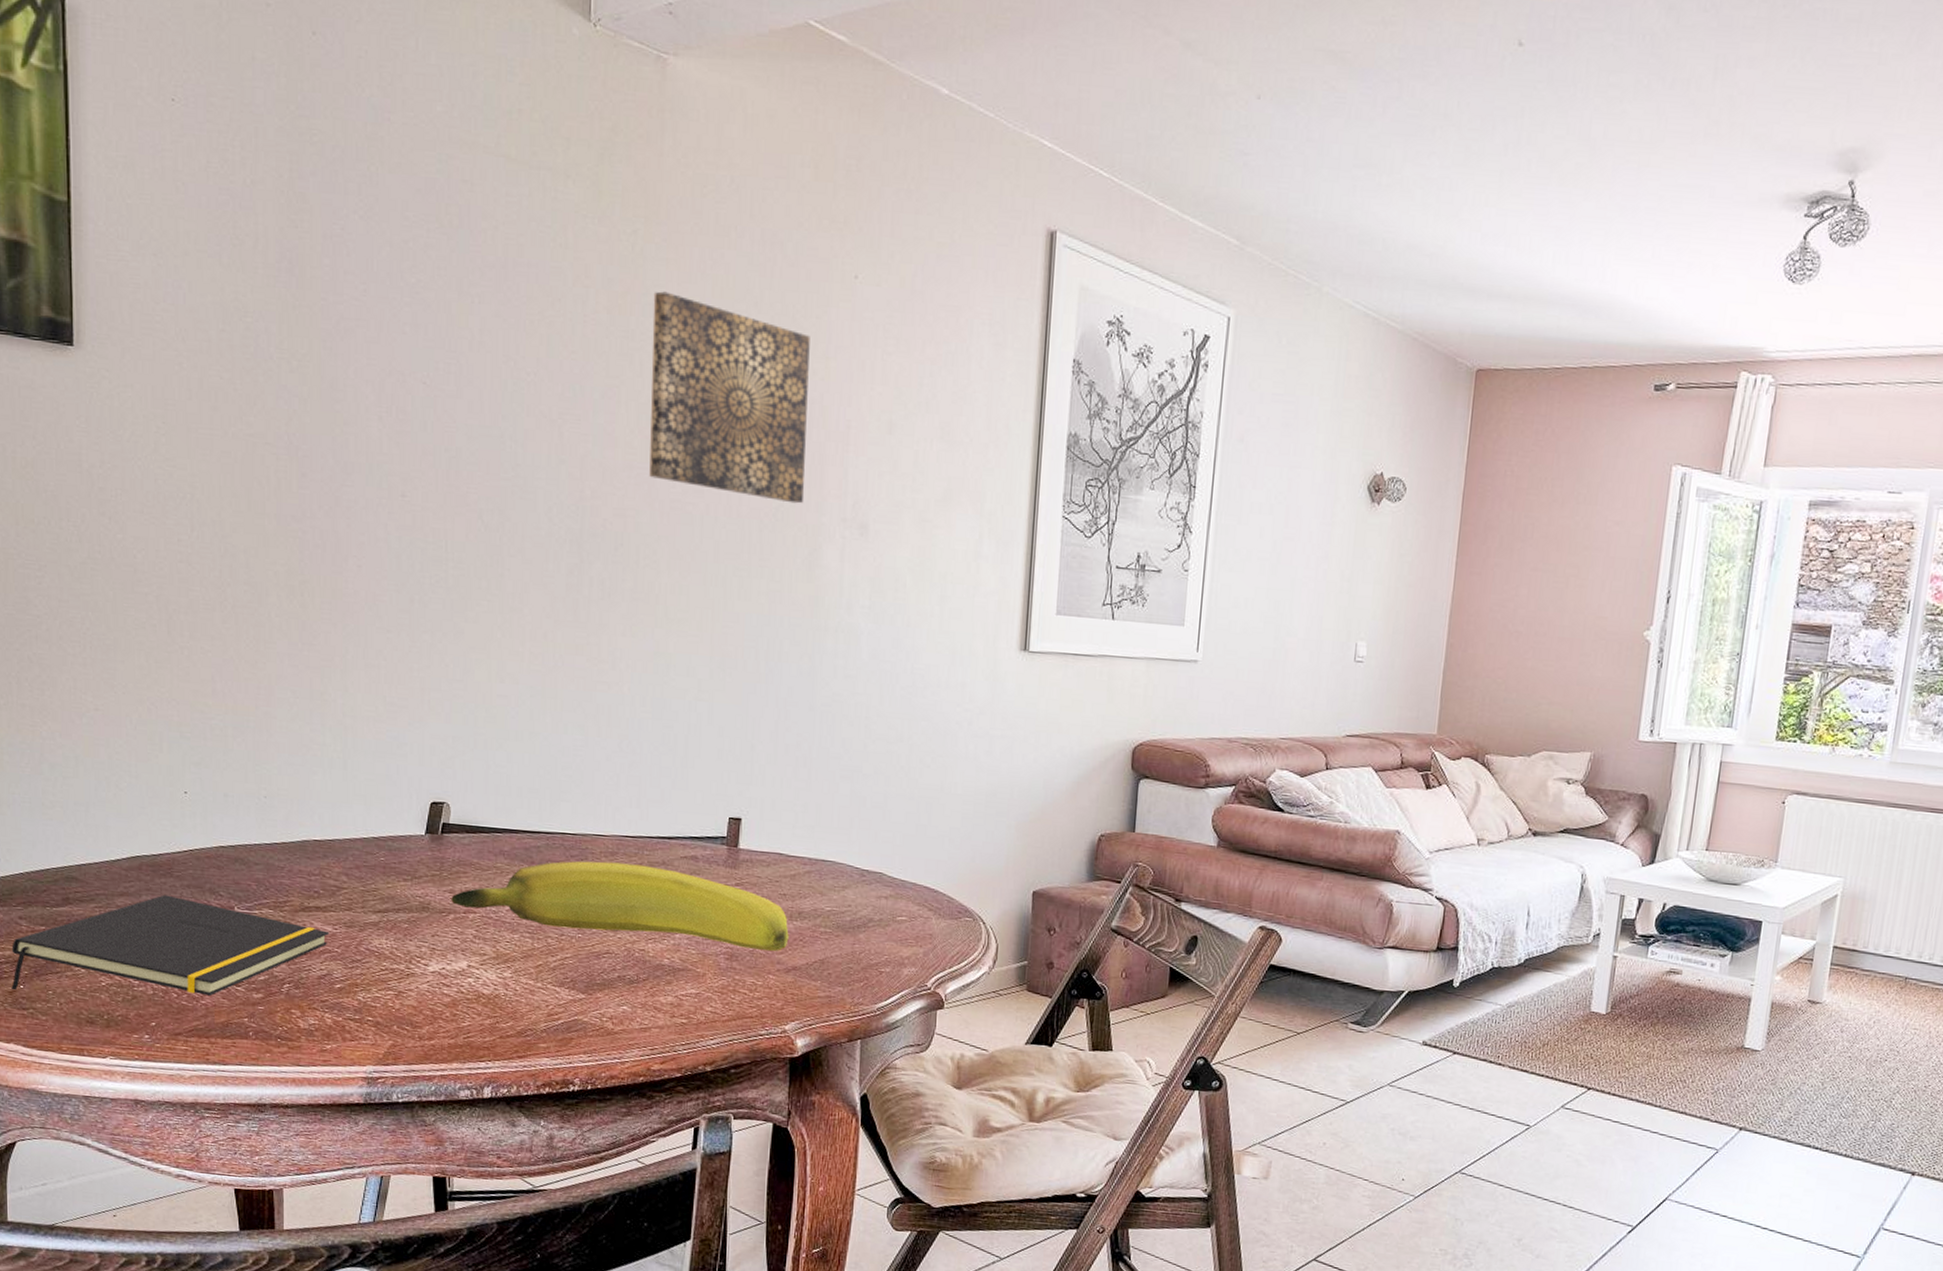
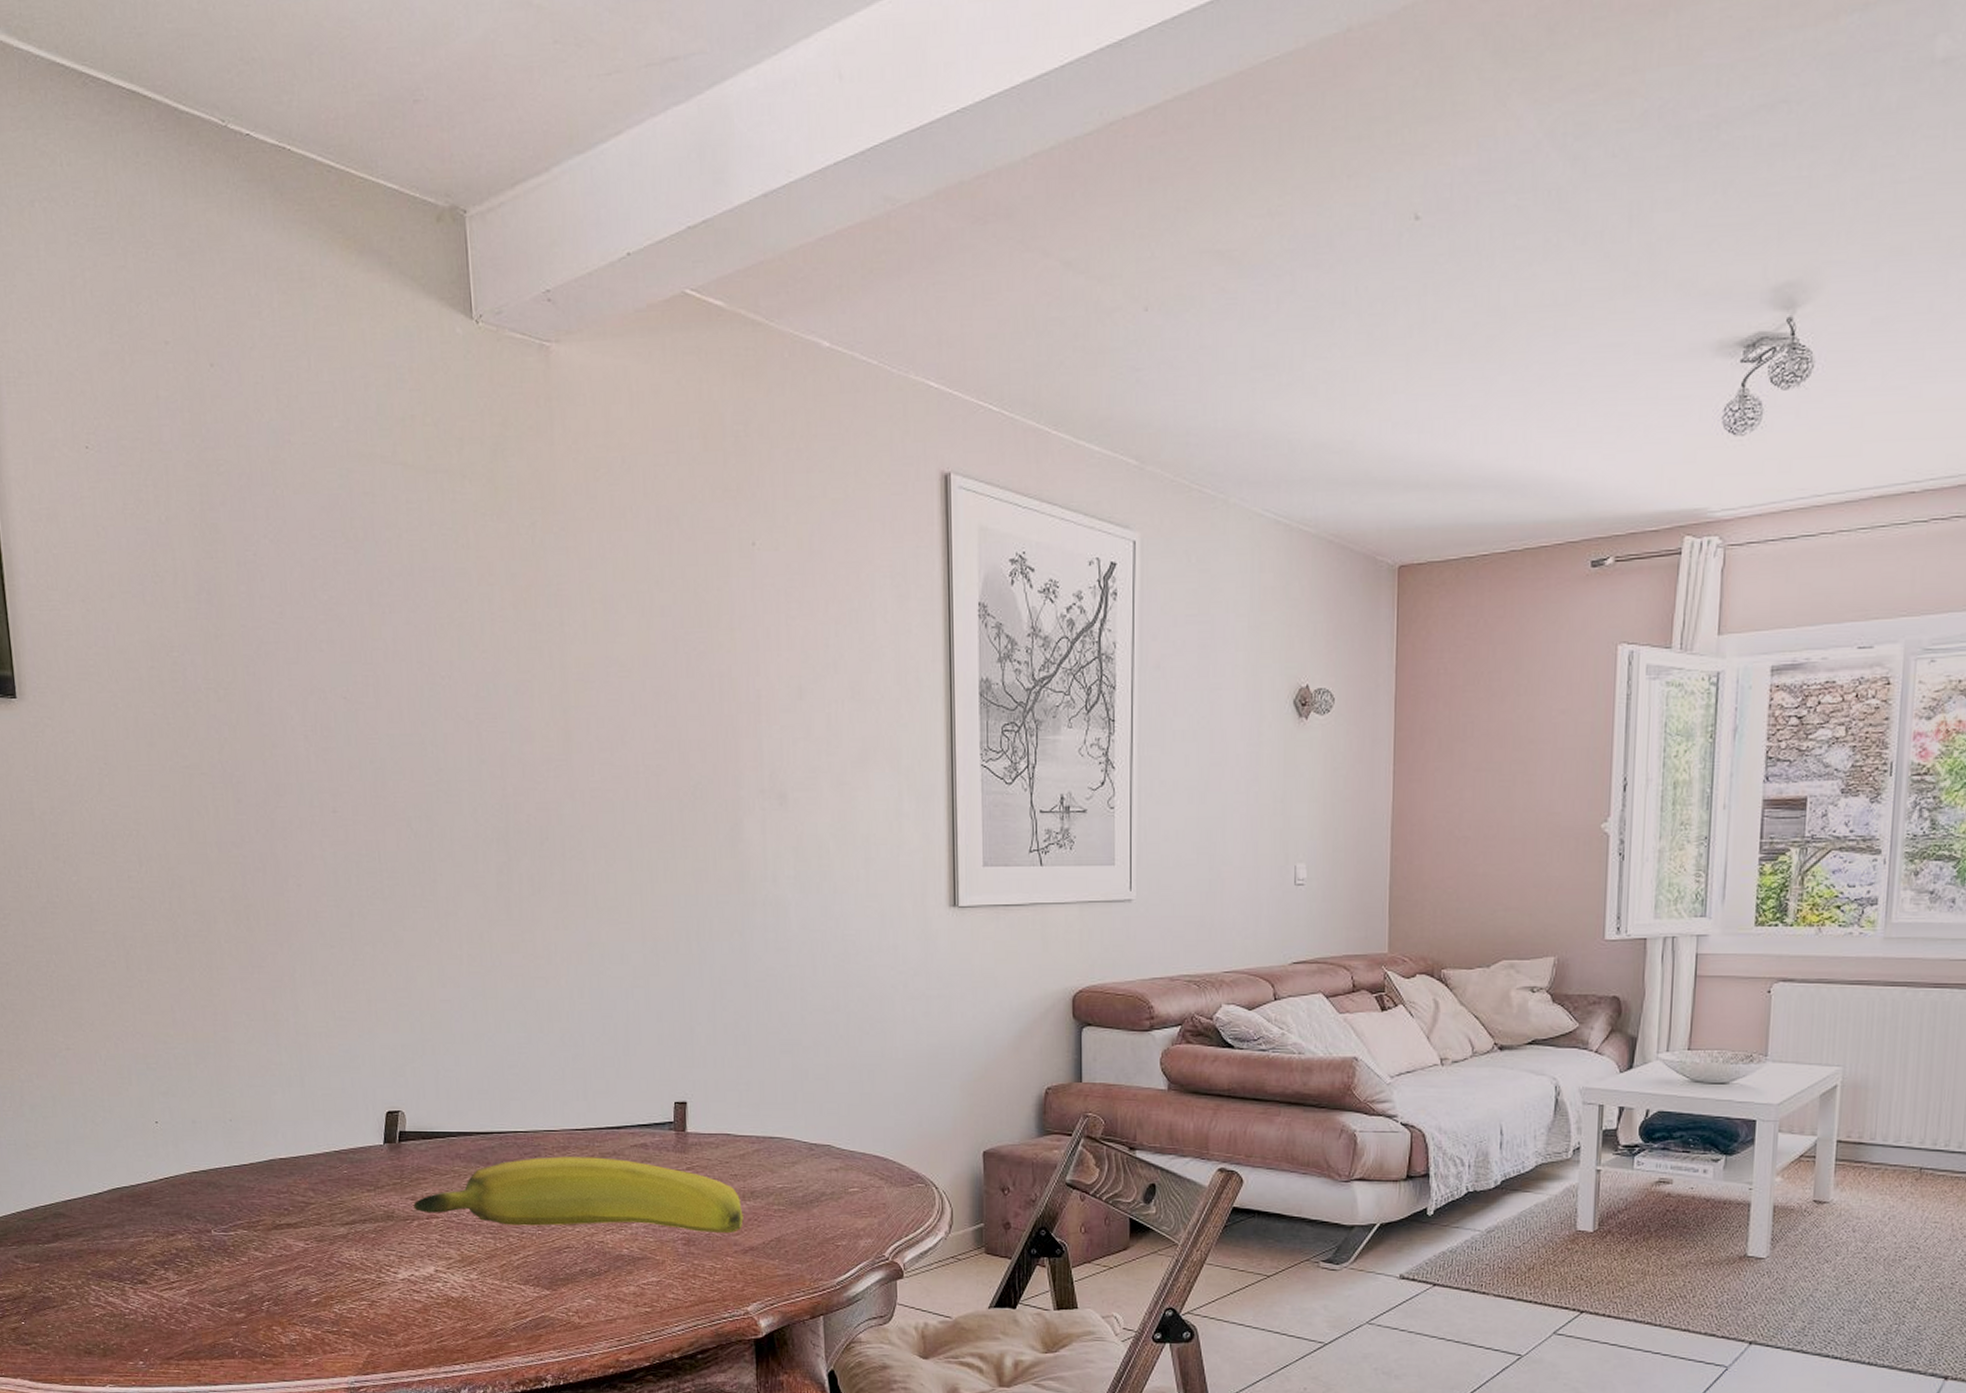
notepad: present [11,894,330,996] -> none [10,1223,302,1327]
wall art: present [649,291,810,504] -> none [556,580,721,780]

